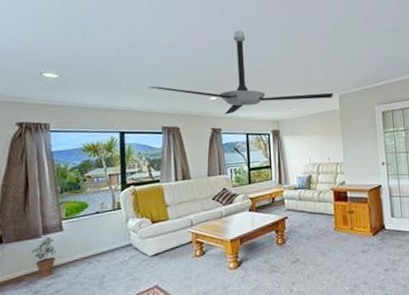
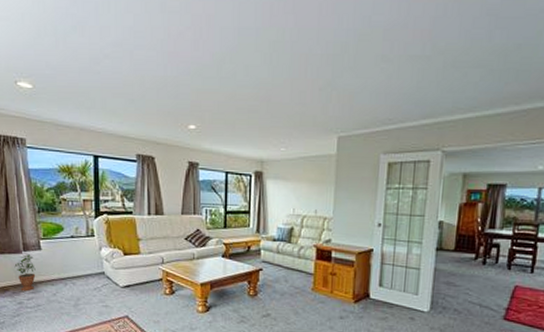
ceiling fan: present [148,30,334,115] -> none [123,44,333,148]

